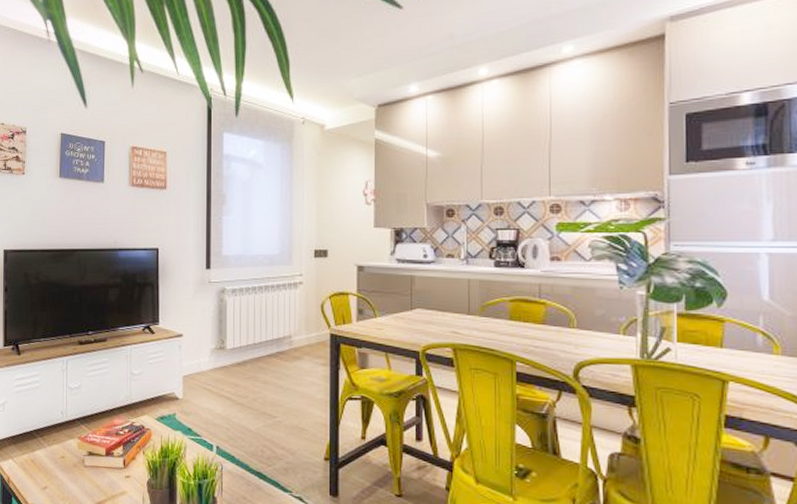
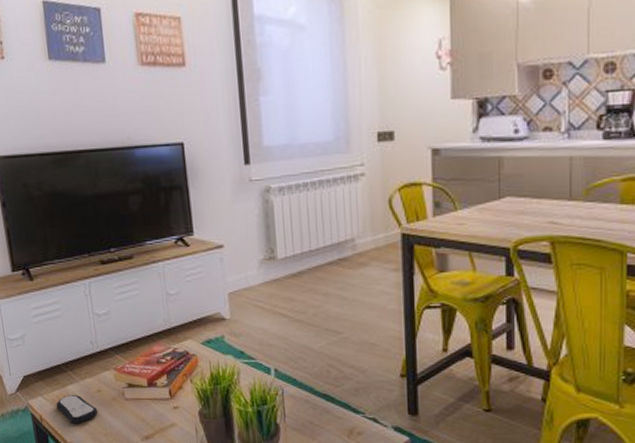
remote control: none [23,458,60,487] -> present [56,394,98,424]

